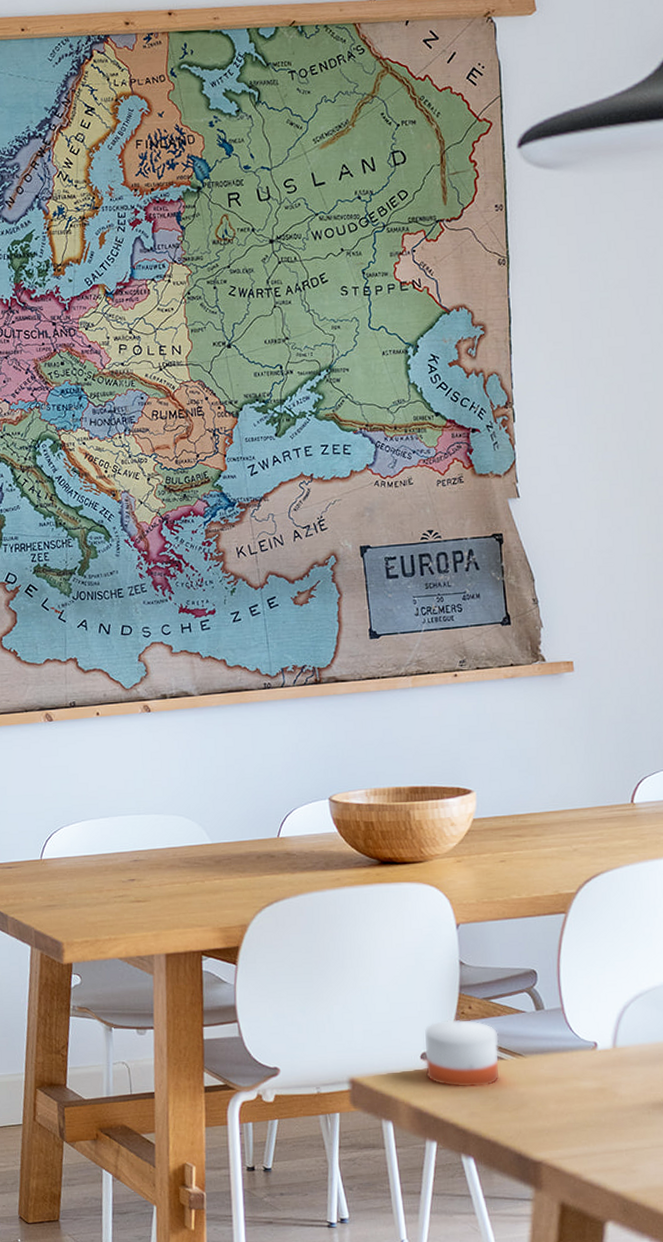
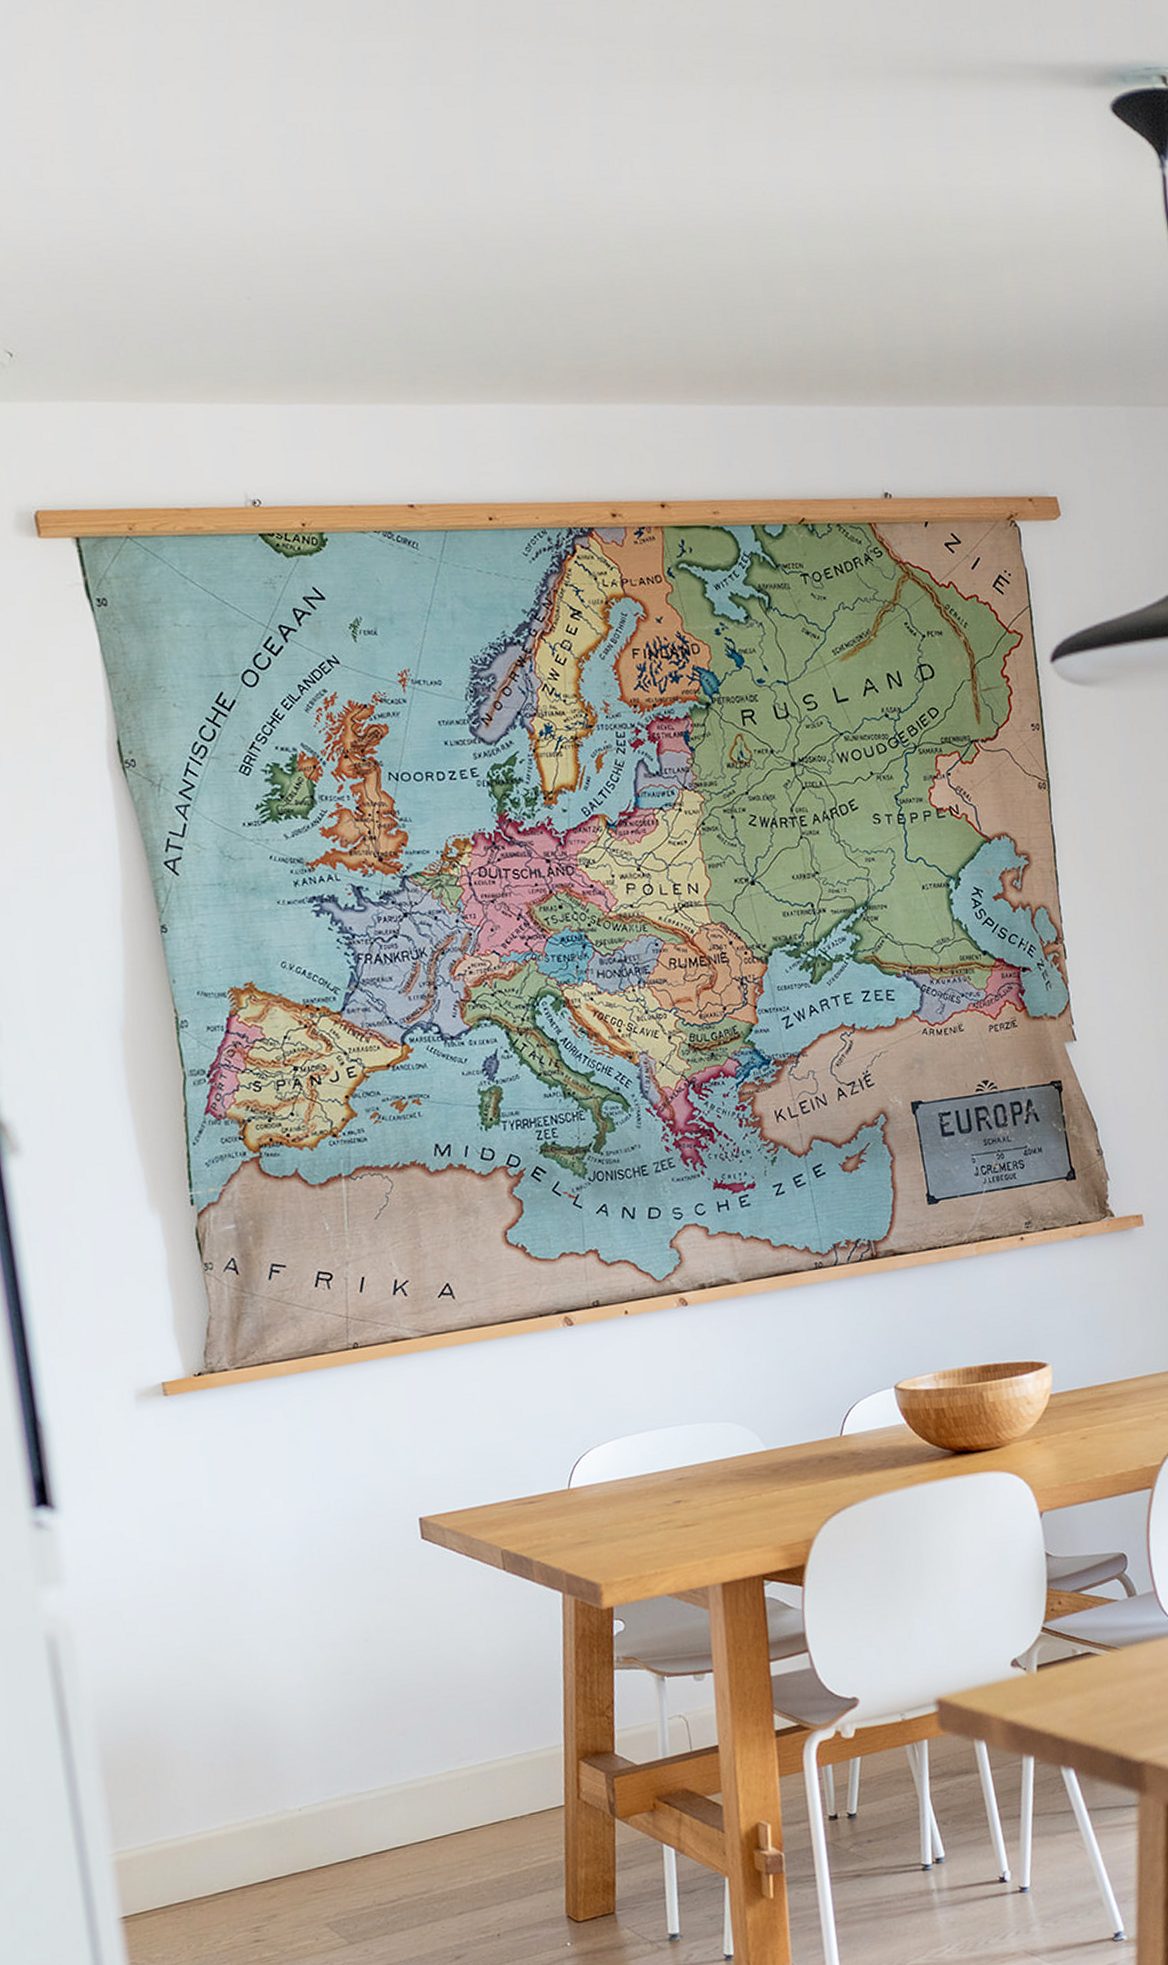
candle: present [425,1011,500,1087] -> none [1014,1608,1096,1693]

